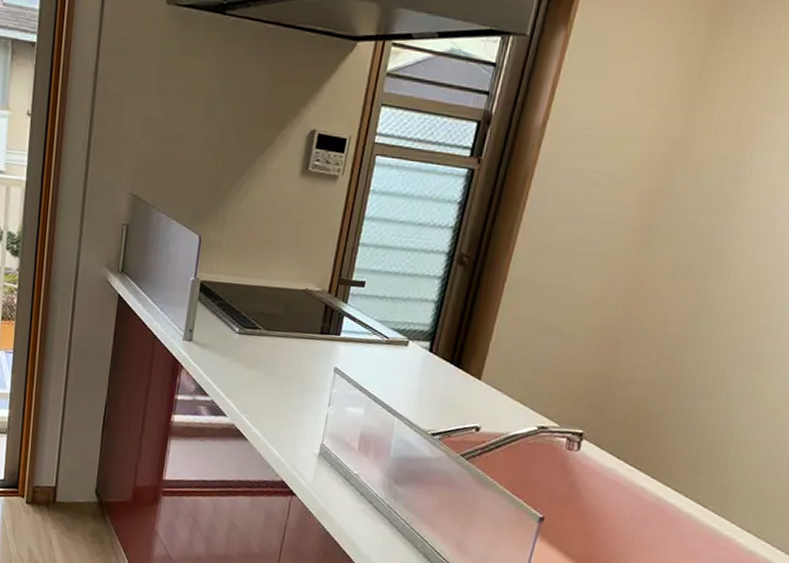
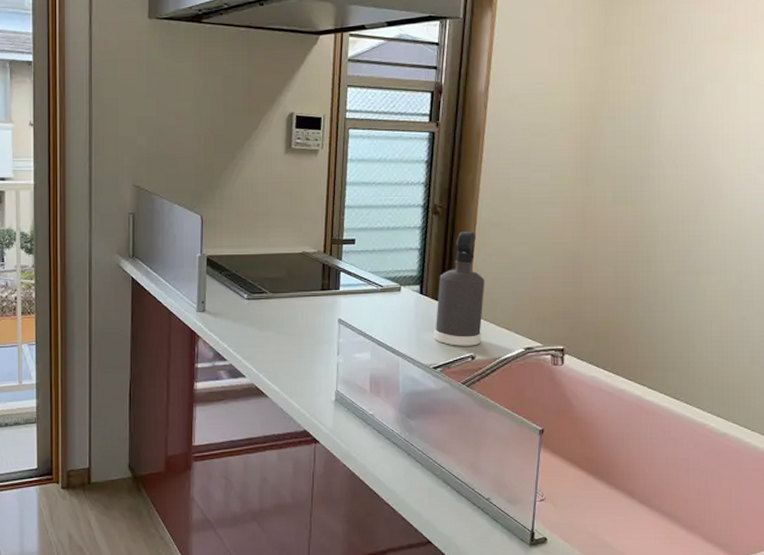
spray bottle: none [437,288,506,417] -> present [433,232,485,346]

